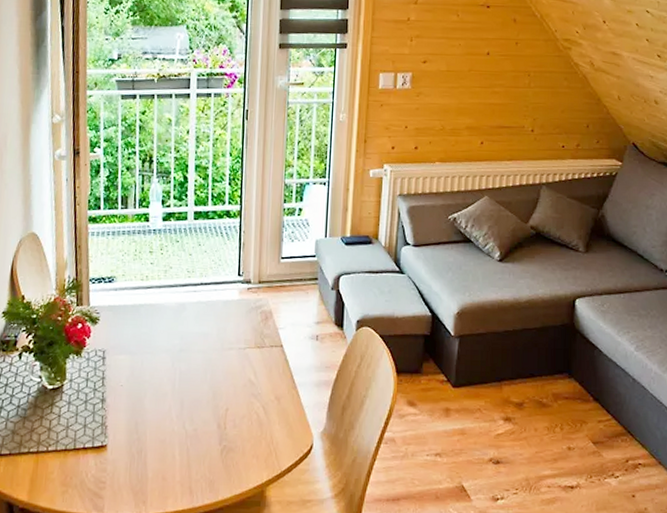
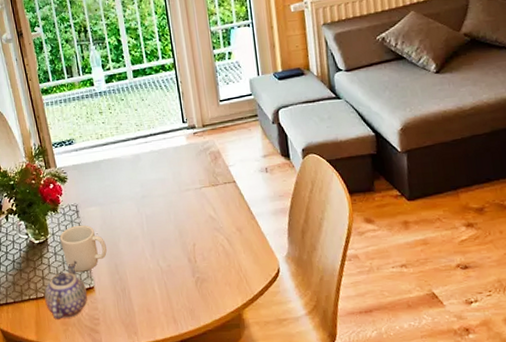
teapot: none [46,415,98,480] -> present [44,263,88,321]
mug: none [77,373,129,427] -> present [59,225,107,272]

